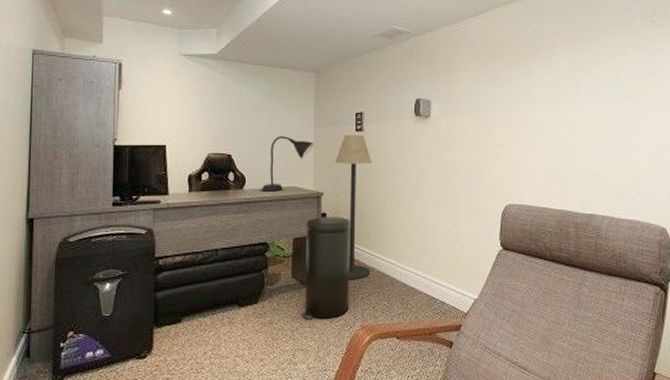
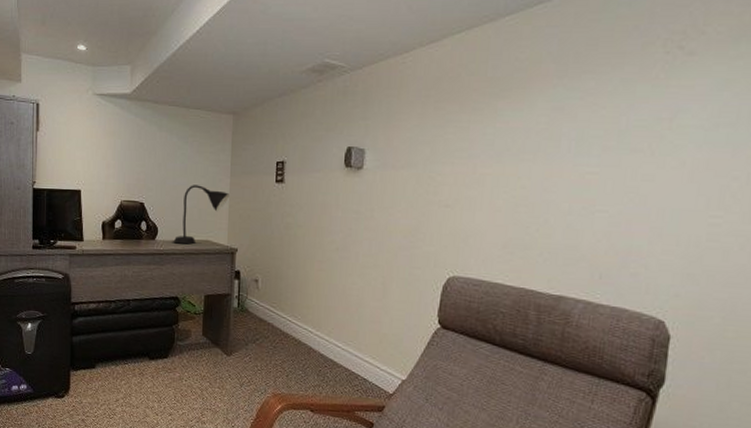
pedal bin: present [300,217,351,319] -> none [210,274,266,383]
floor lamp: present [335,135,373,280] -> none [252,187,293,345]

